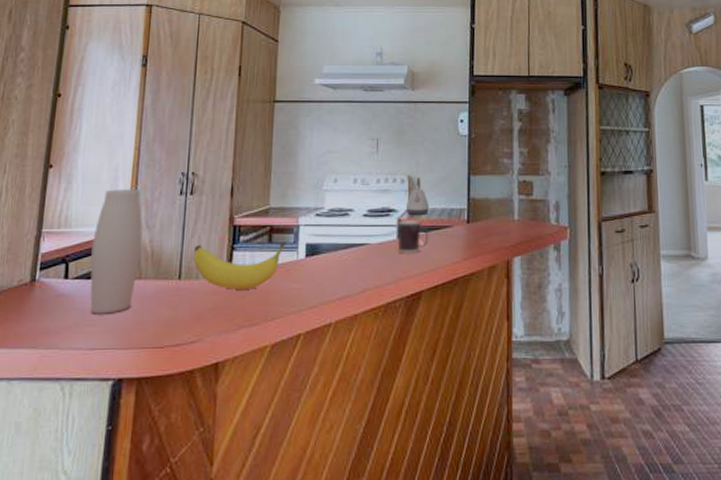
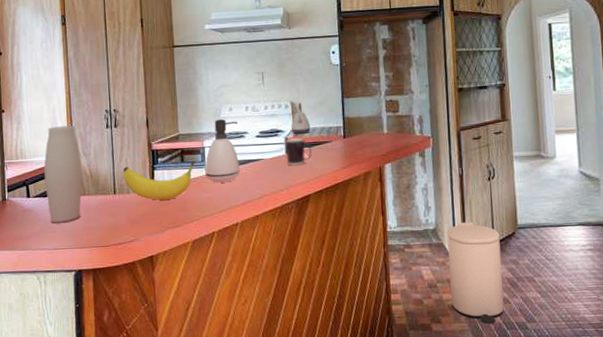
soap dispenser: none [297,191,344,271] -> present [205,119,240,183]
pedal bin: none [582,332,647,465] -> present [447,221,504,324]

